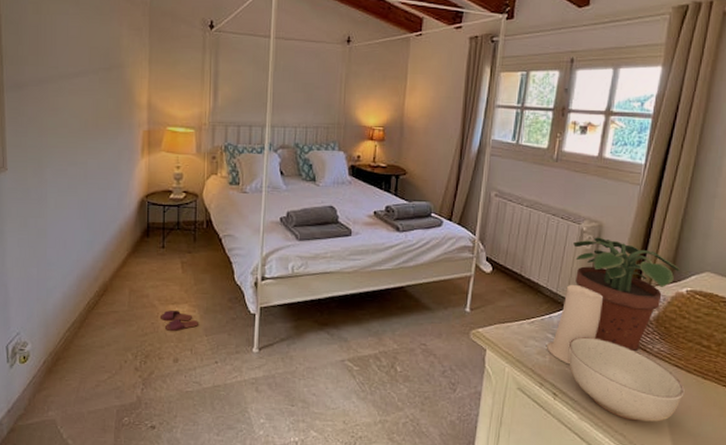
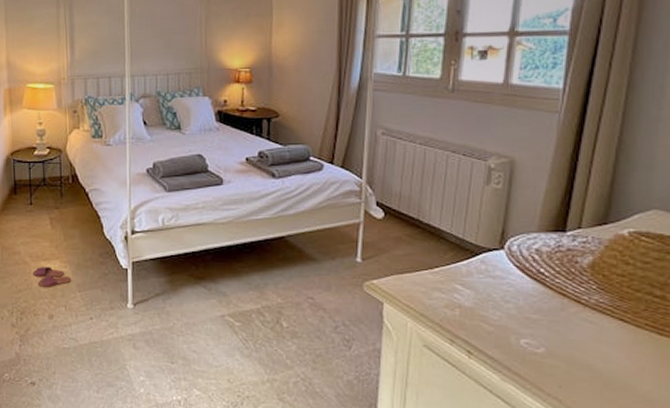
candle: present [546,284,603,365] -> none [454,228,521,319]
bowl: present [568,336,685,422] -> none [482,286,635,385]
potted plant: present [573,237,681,351] -> none [480,174,619,303]

